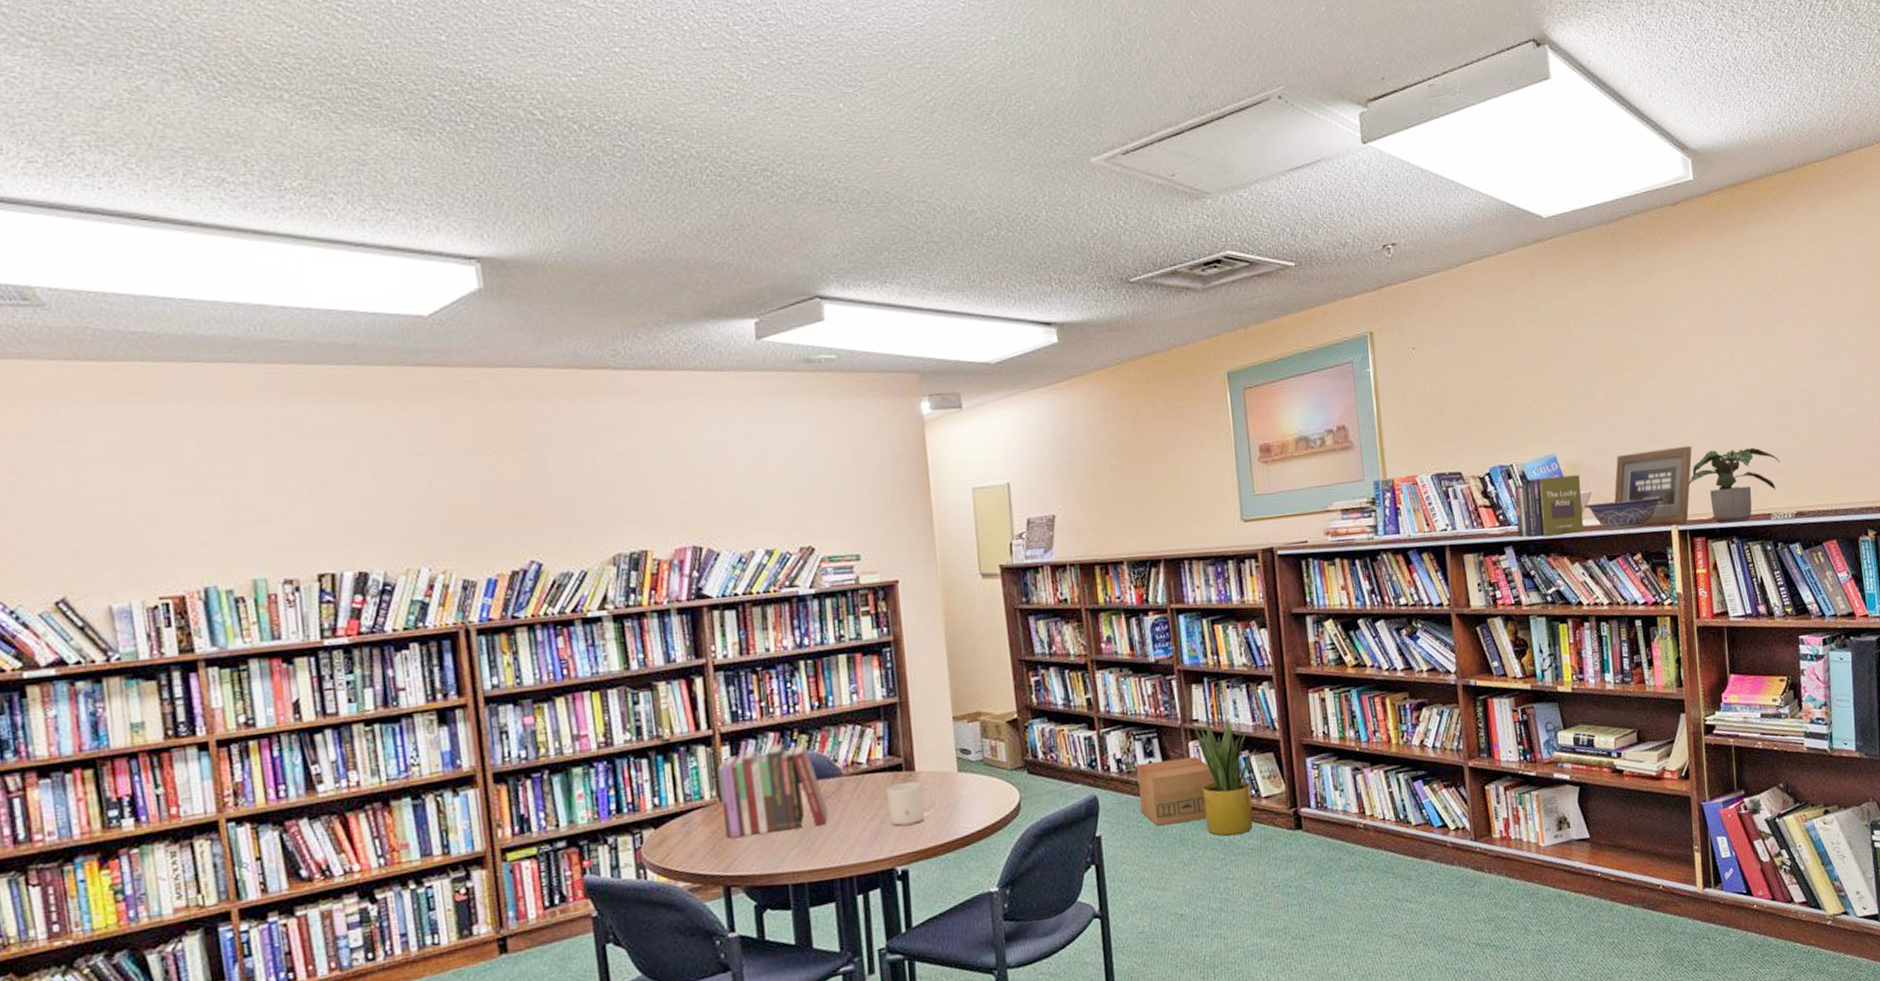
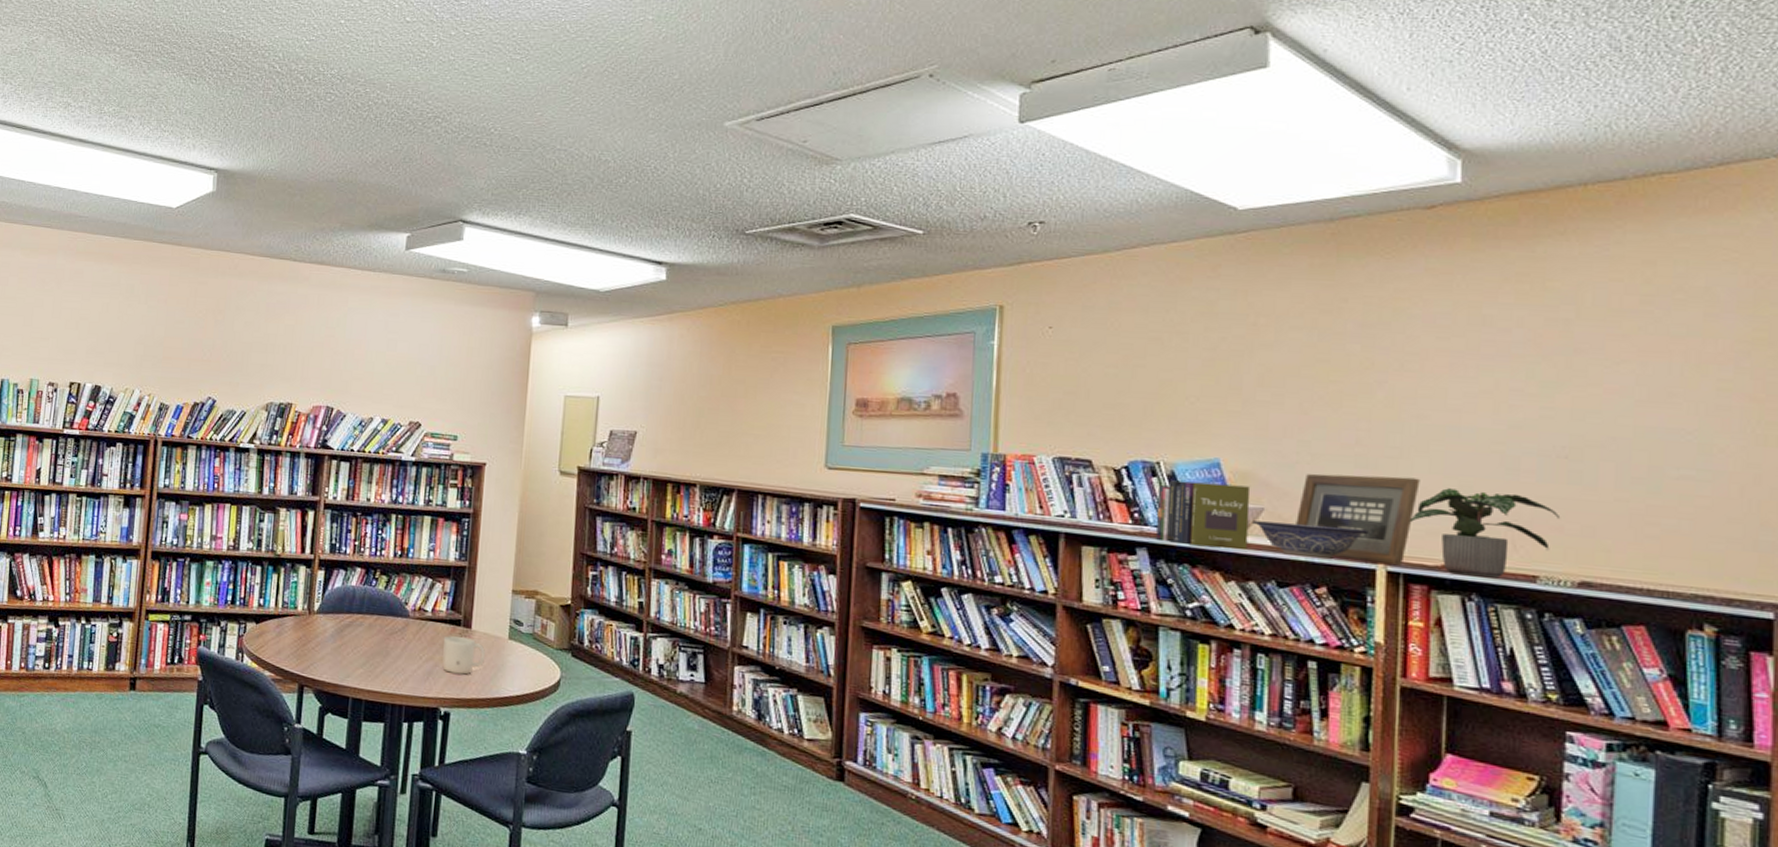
books: present [717,743,828,839] -> none [308,578,393,655]
cardboard box: present [1135,756,1216,826] -> none [675,673,757,744]
planter: present [1193,715,1256,836] -> none [740,648,805,769]

